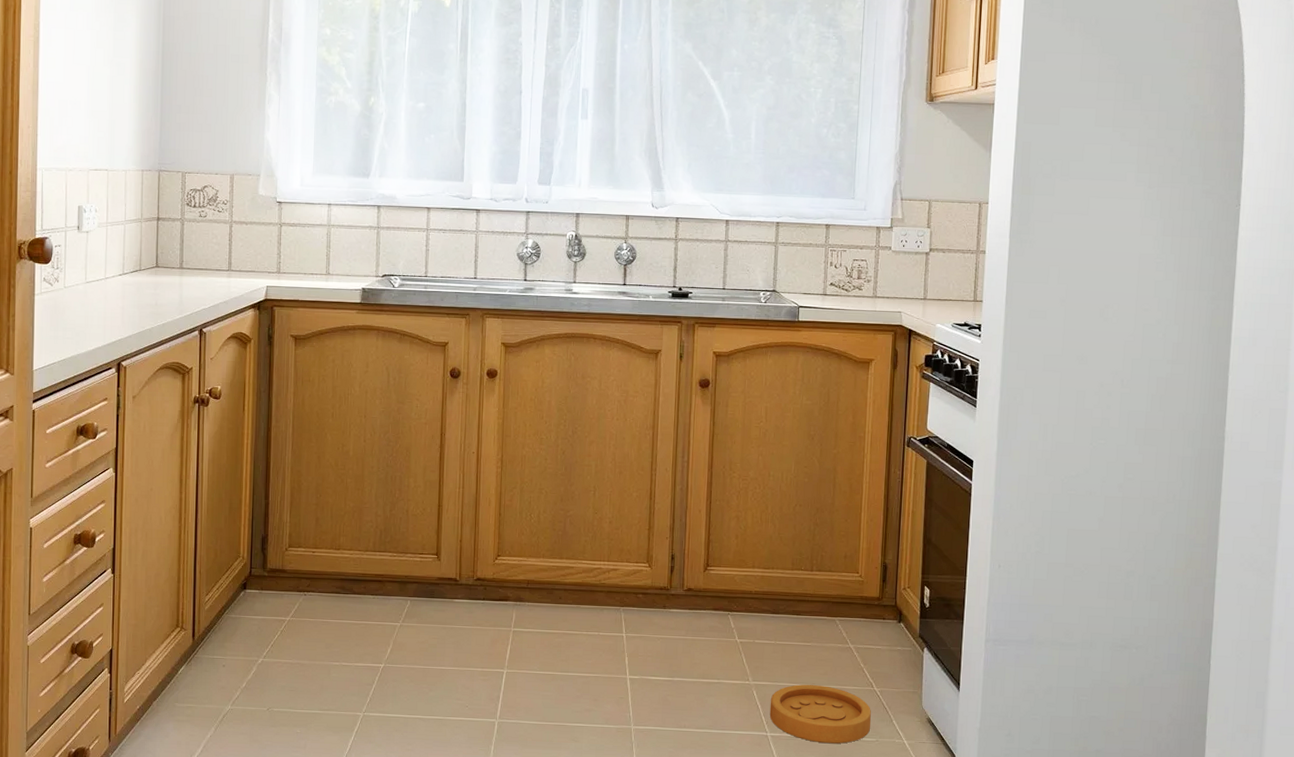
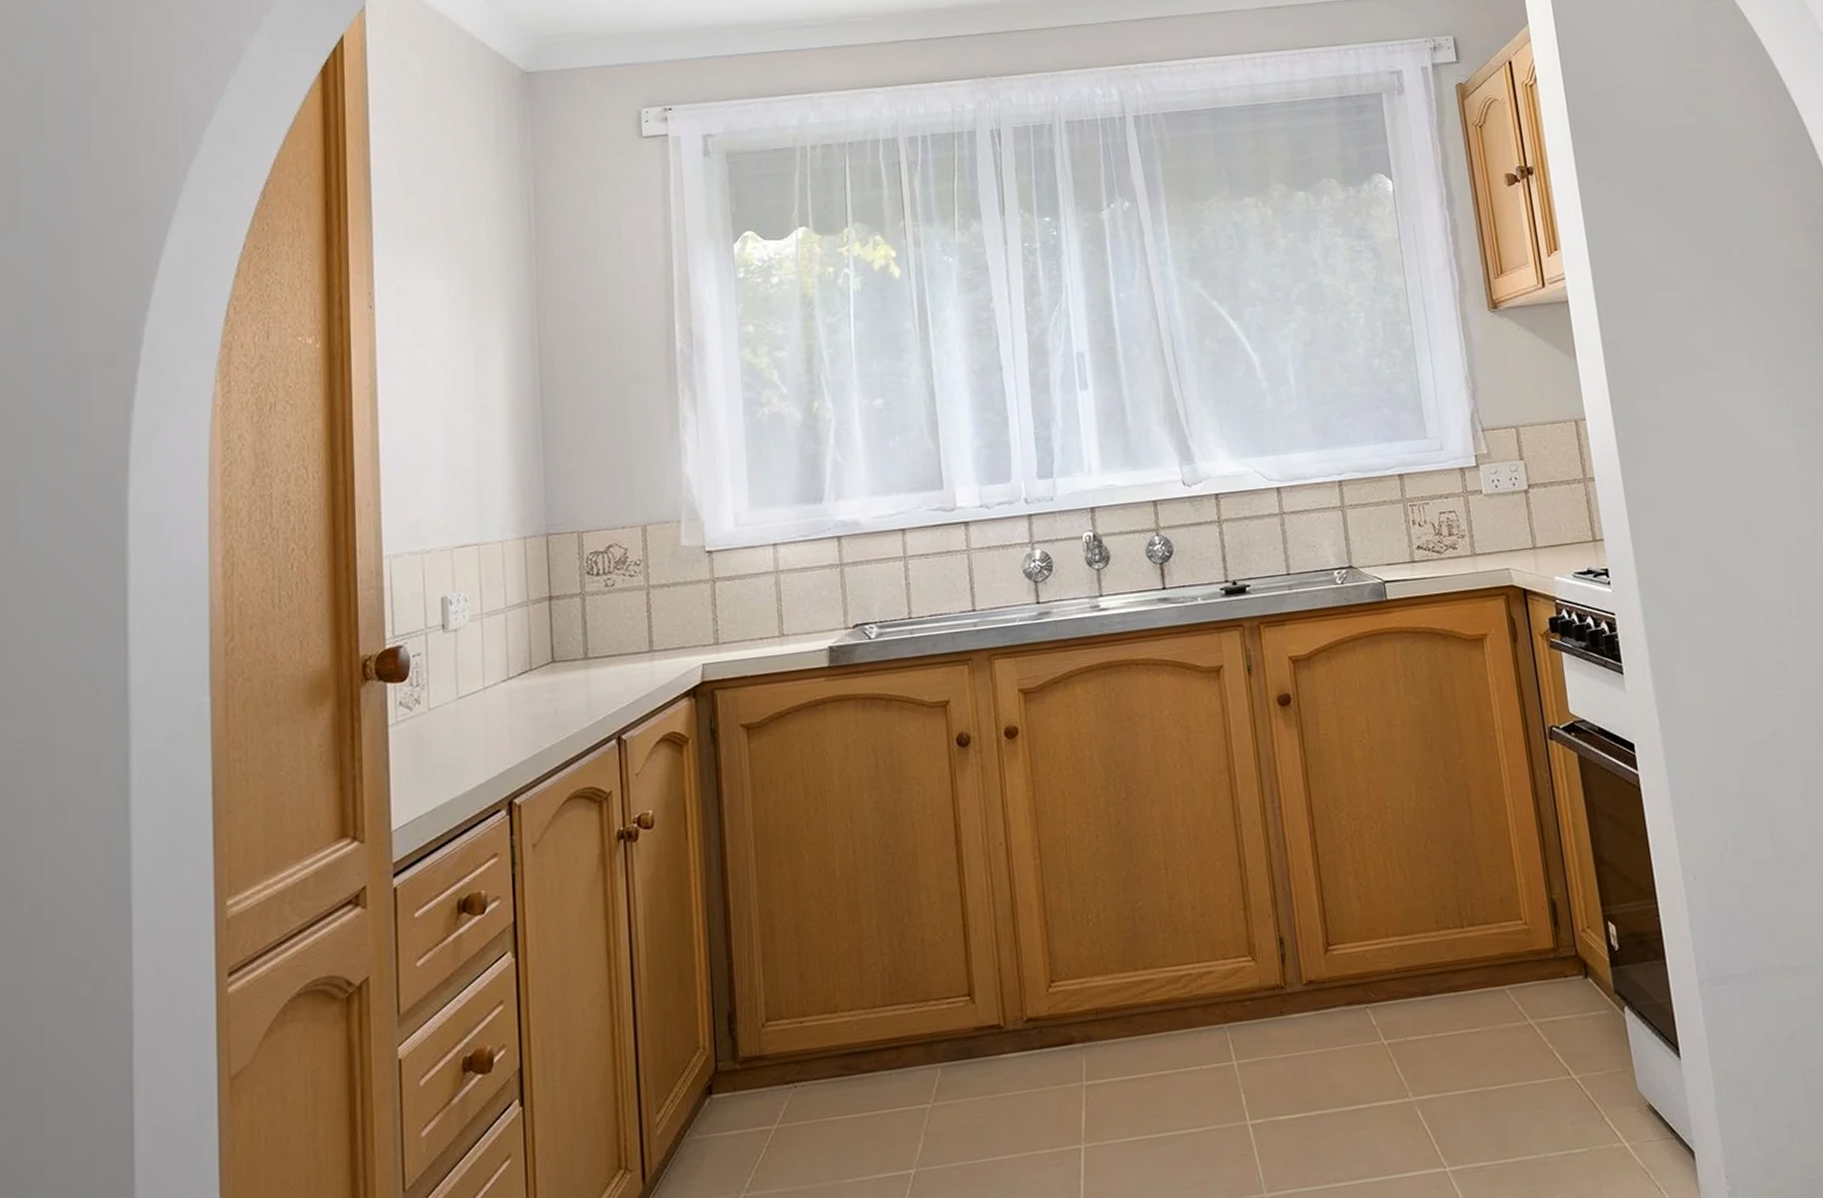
pet bowl: present [769,684,871,744] -> none [1441,1084,1578,1169]

